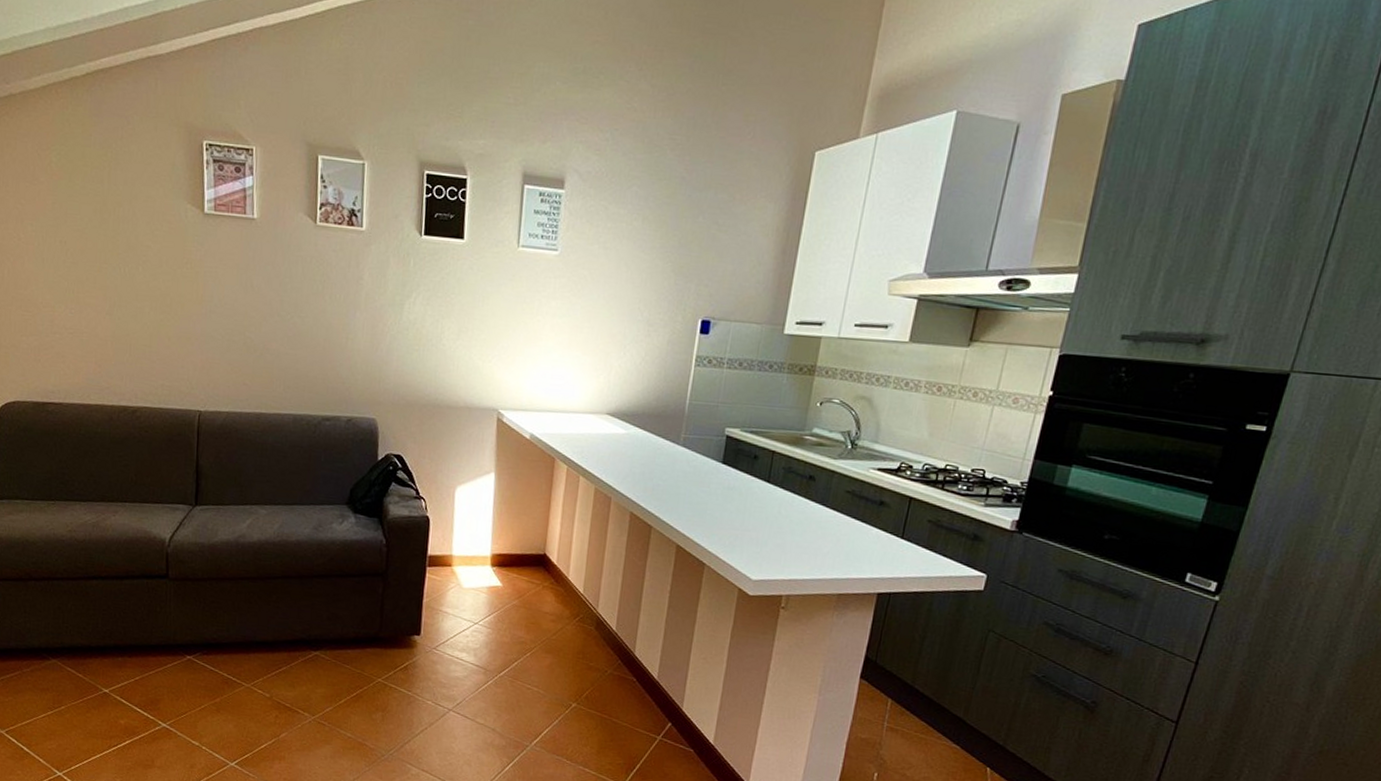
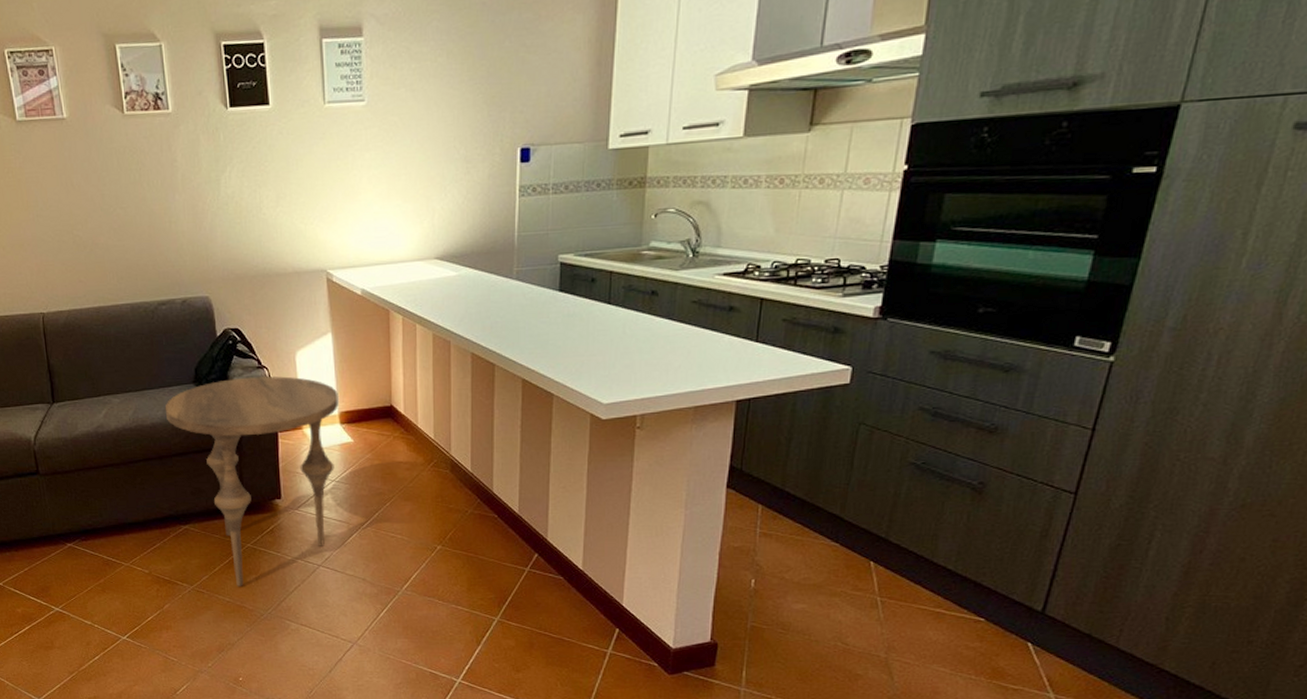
side table: none [312,505,493,723] -> present [165,376,339,586]

